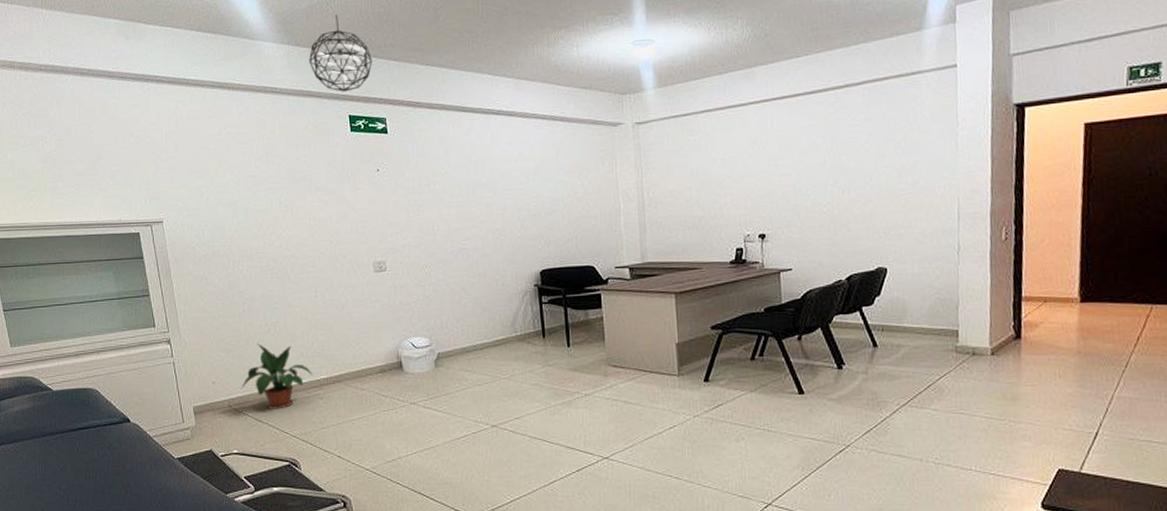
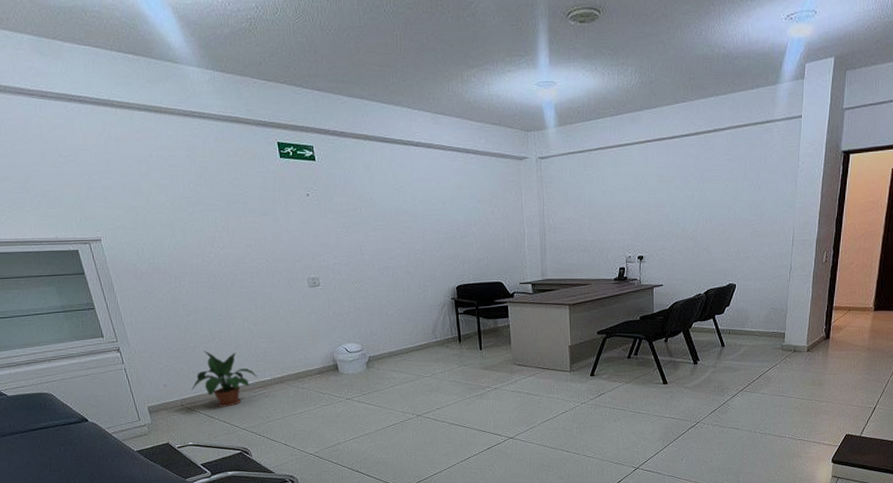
pendant light: present [309,14,373,92] -> none [235,42,298,119]

